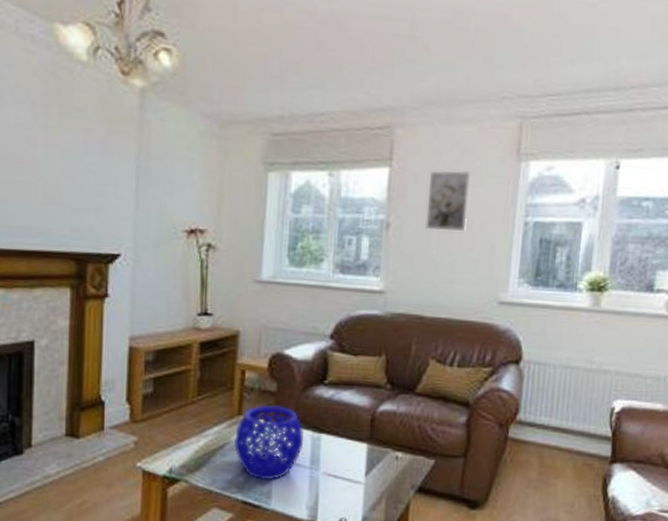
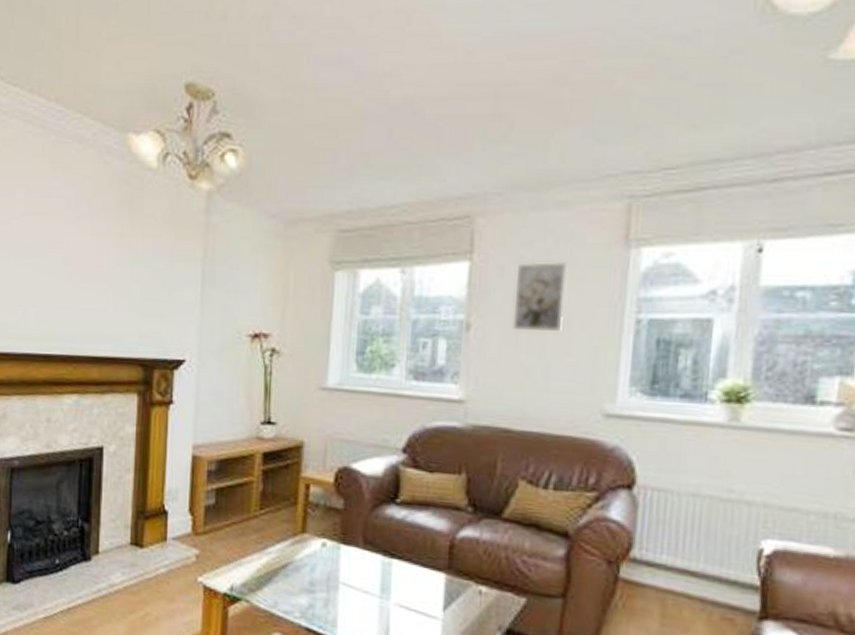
decorative bowl: present [234,405,305,481] -> none [297,523,374,608]

